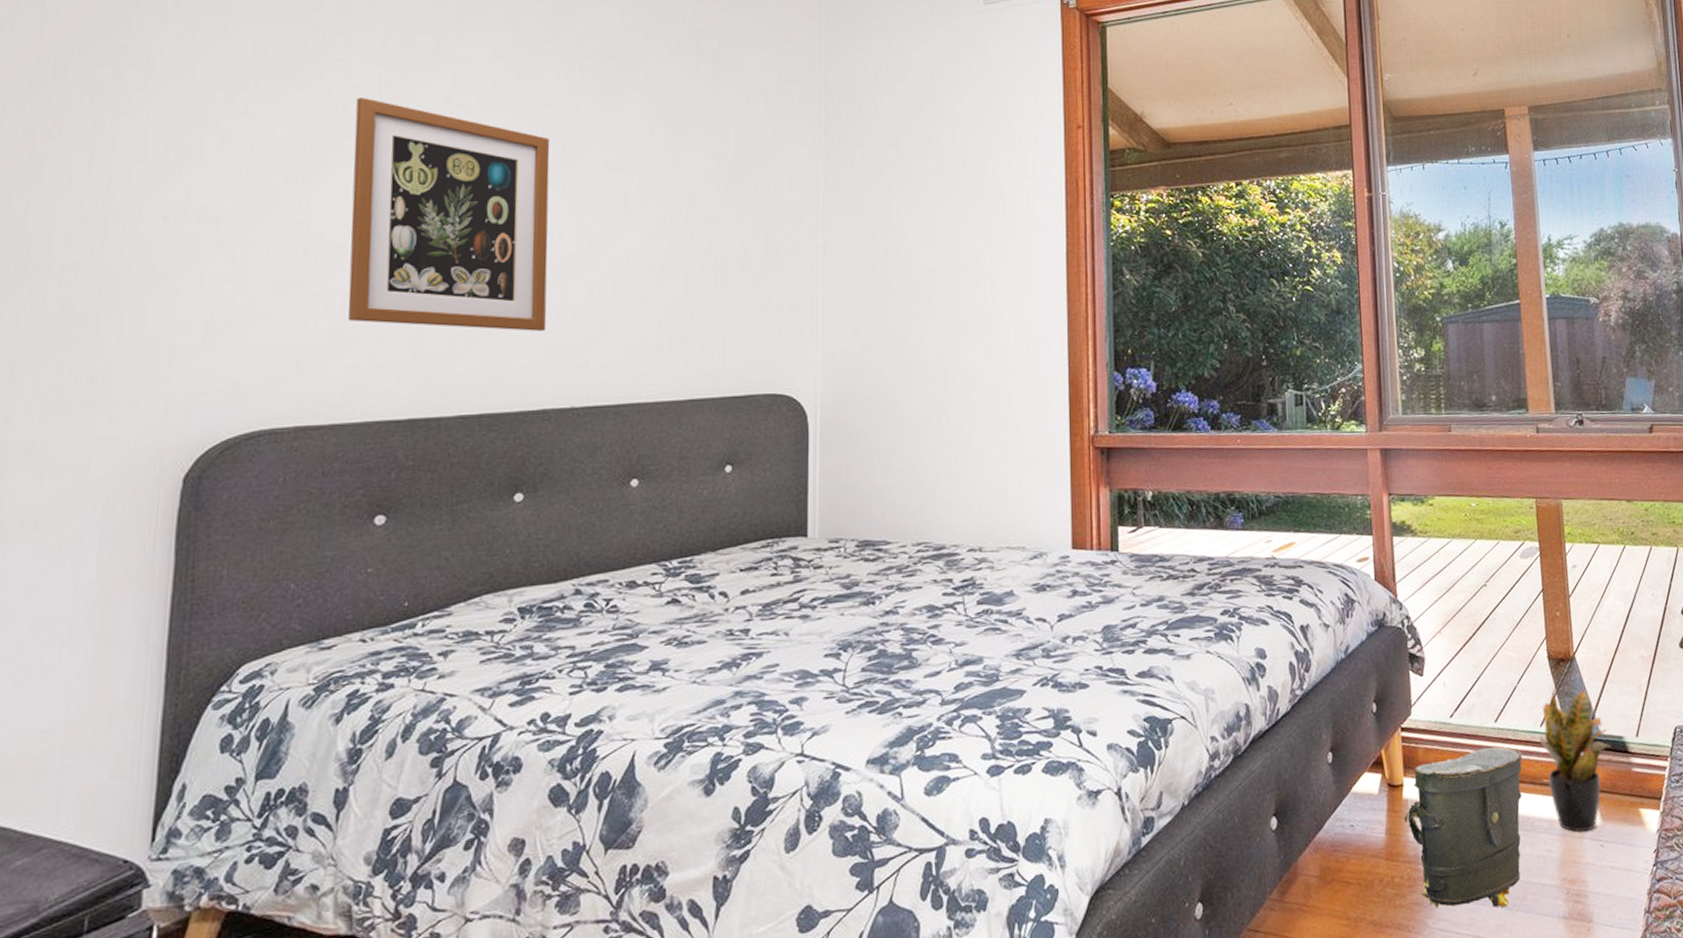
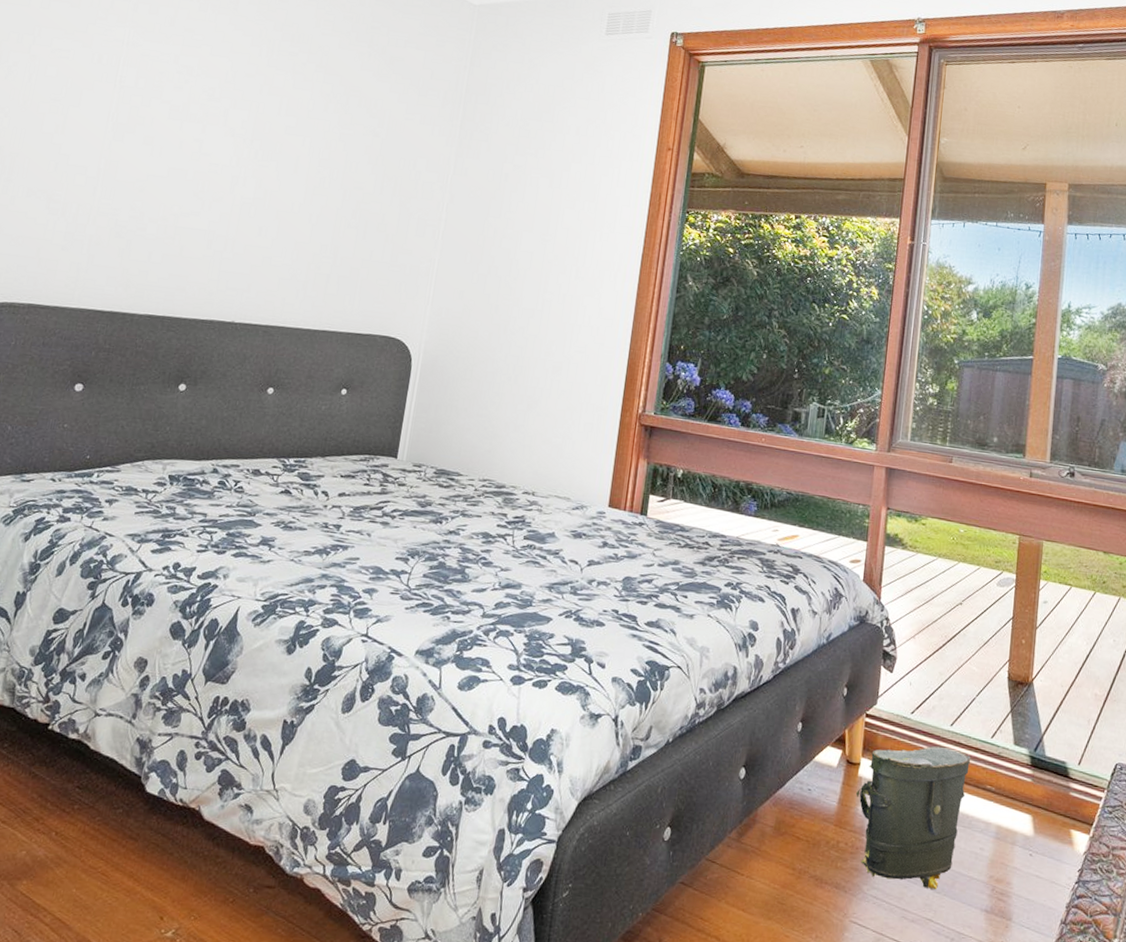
wall art: present [347,98,550,331] -> none [79,51,247,257]
potted plant: present [1540,686,1611,833] -> none [989,705,1053,840]

